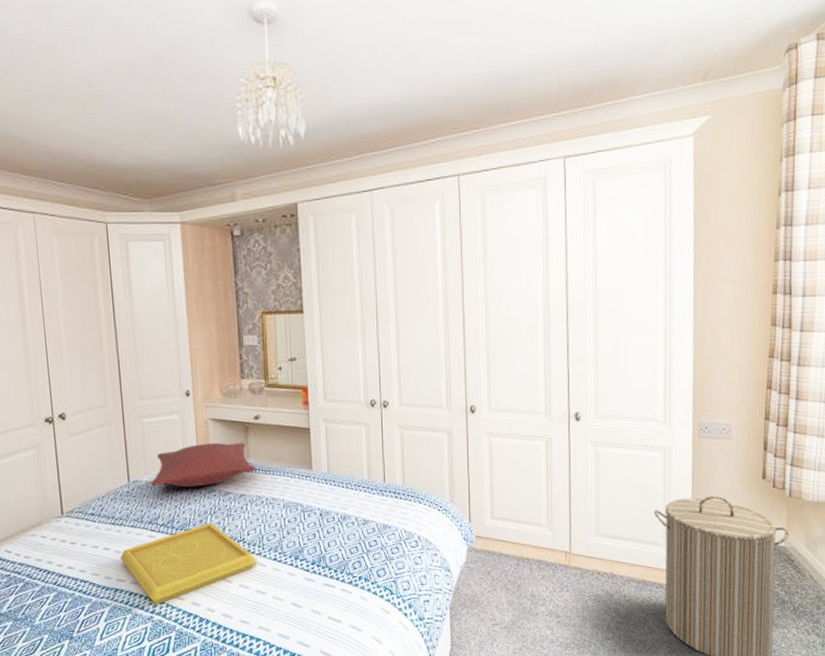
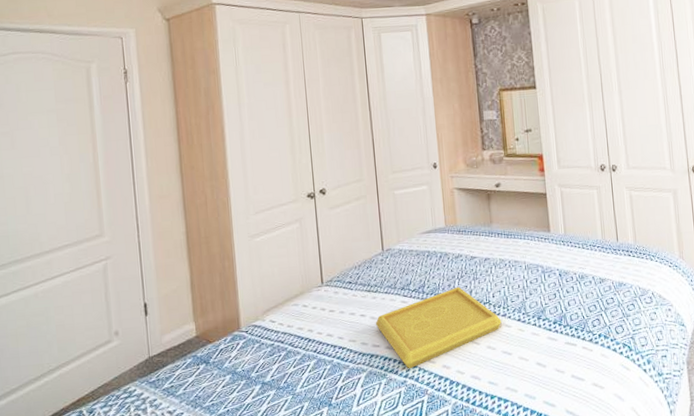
pillow: present [151,442,255,488] -> none [403,209,498,254]

